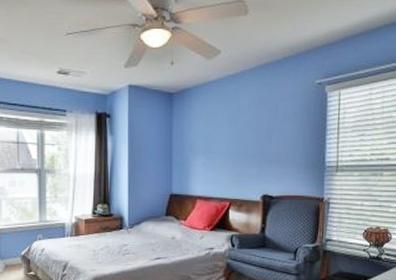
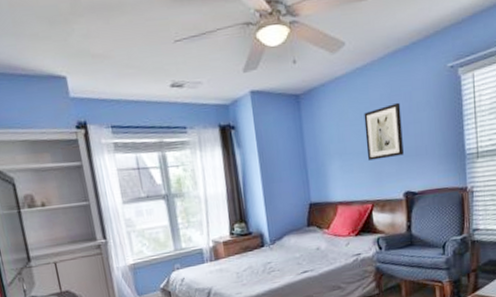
wall art: none [230,110,267,161] -> present [364,102,404,160]

